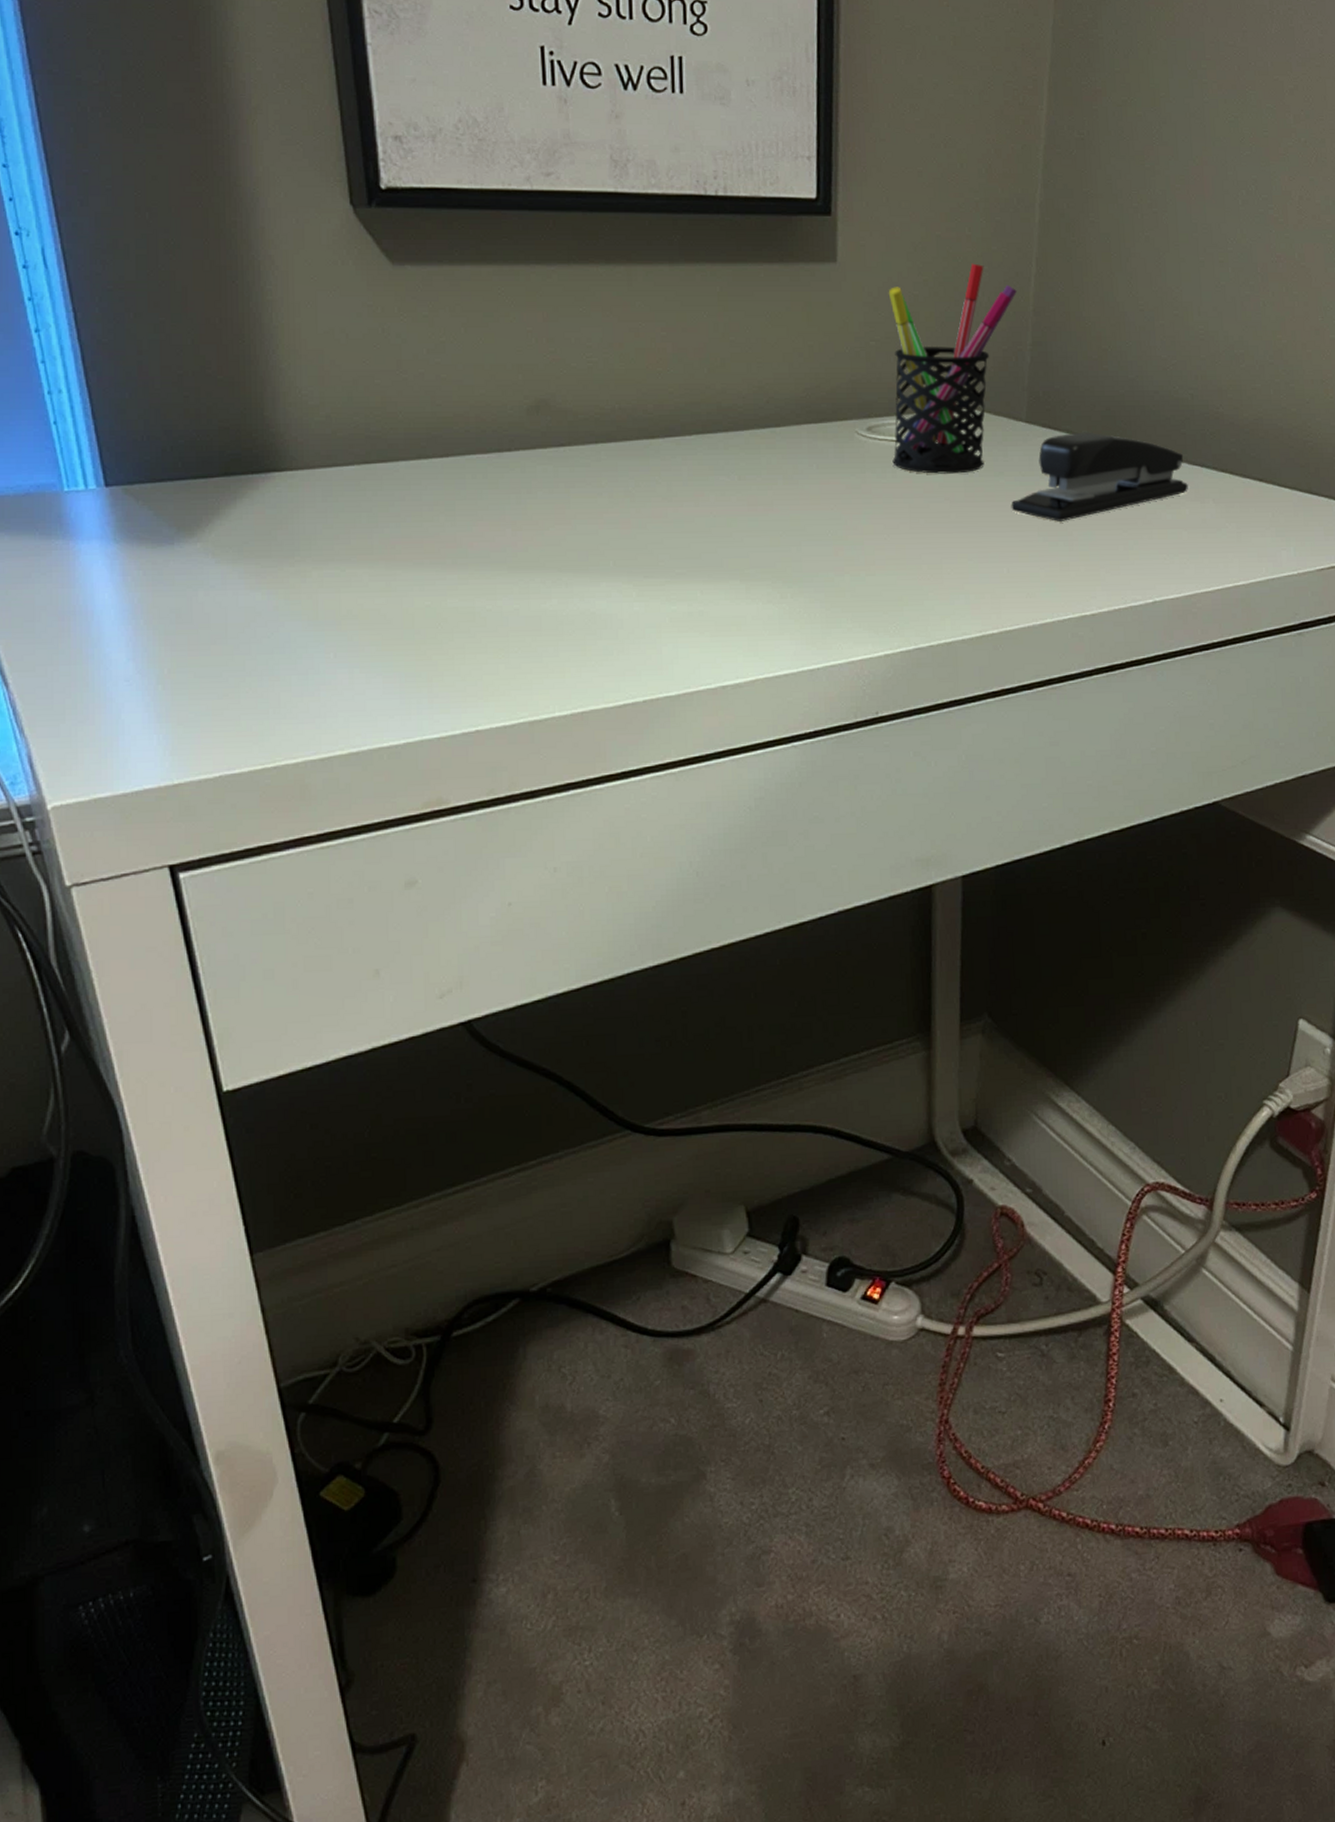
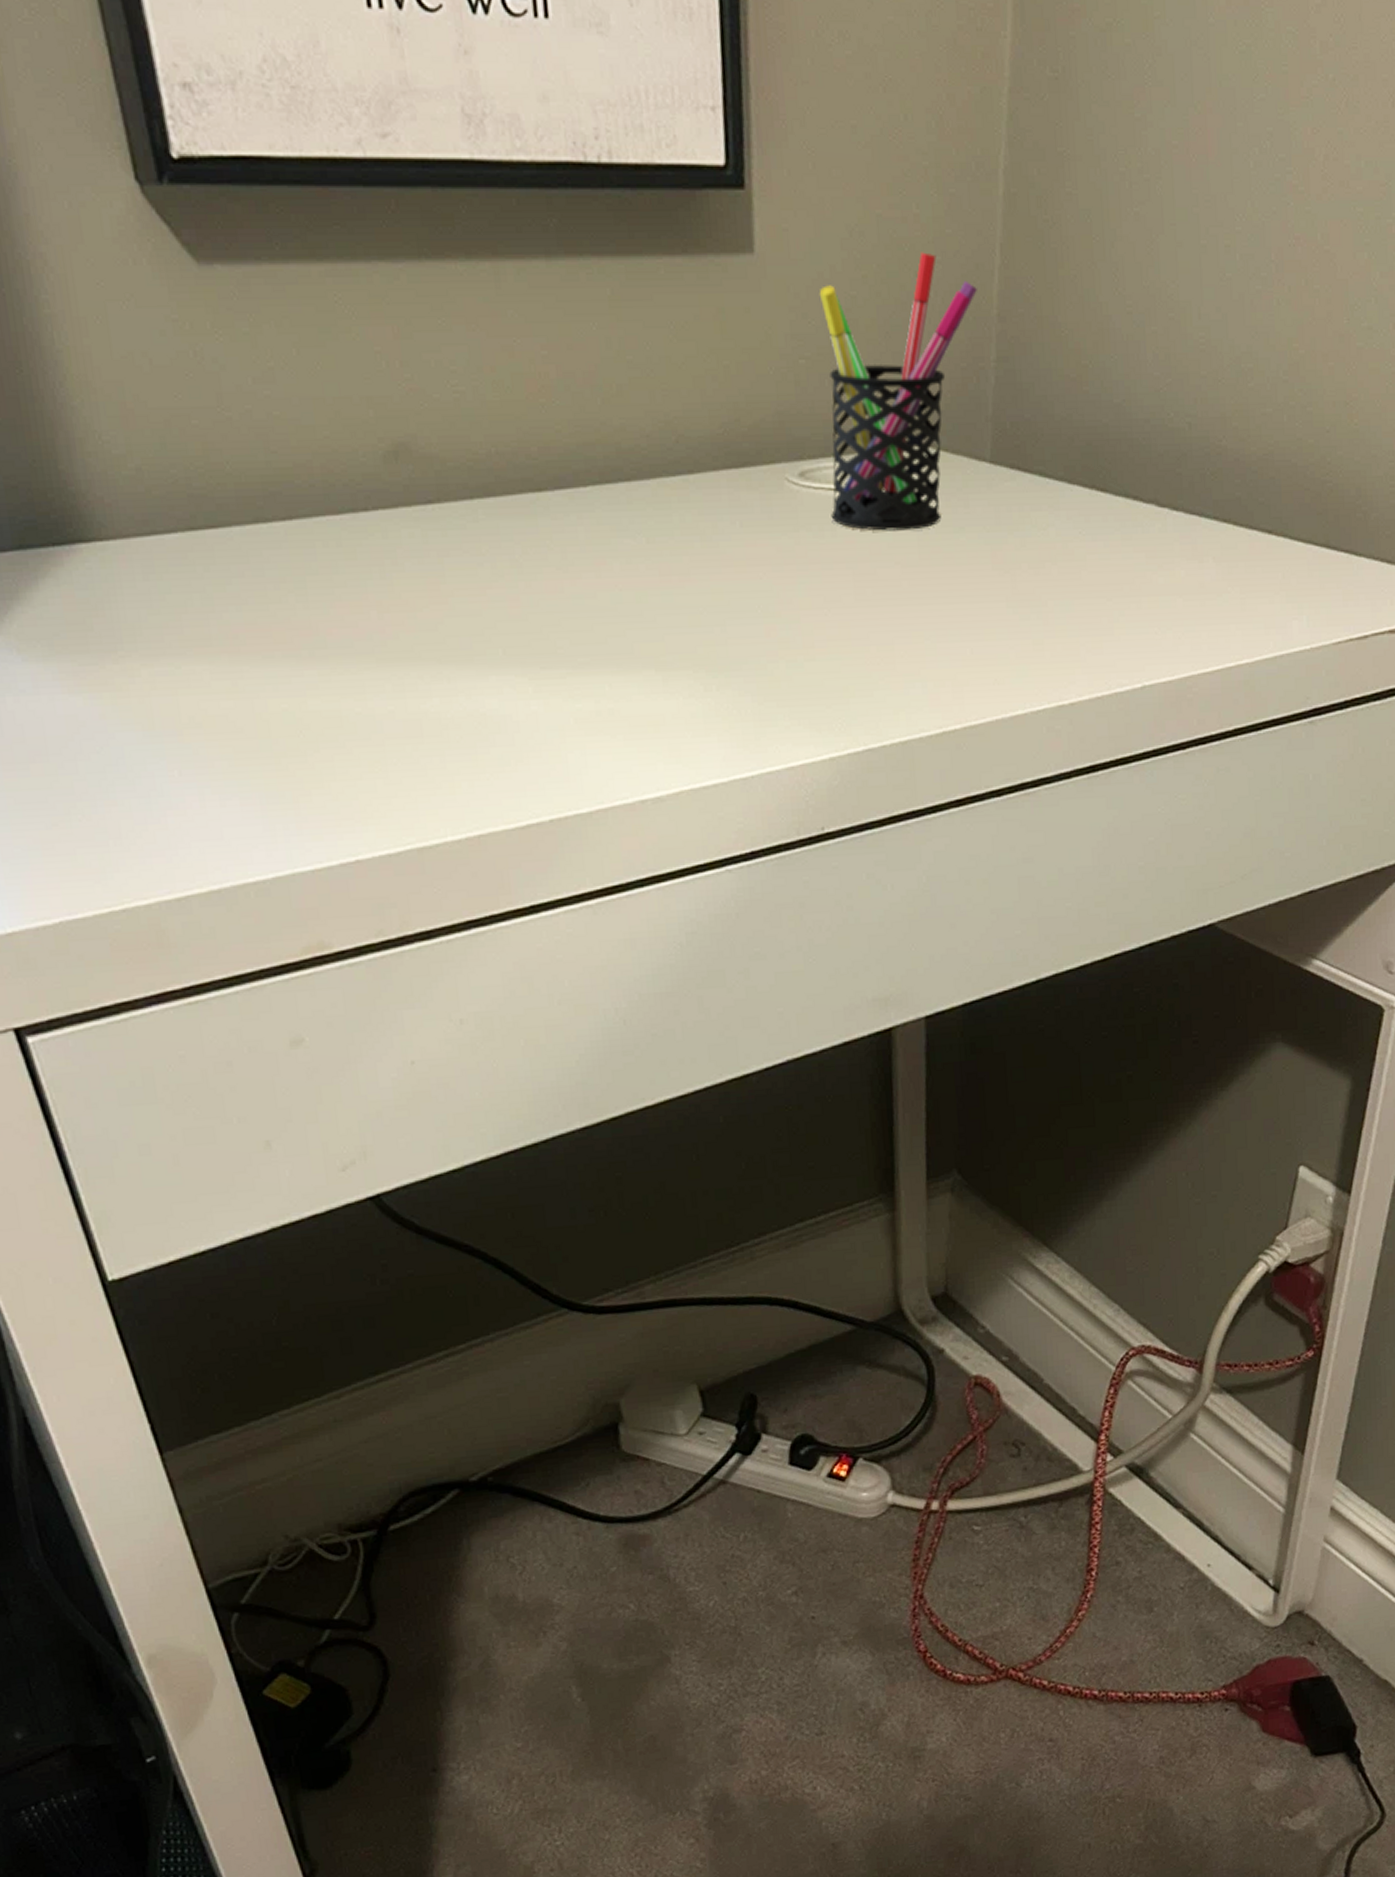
stapler: present [1011,432,1188,521] -> none [974,474,1184,589]

